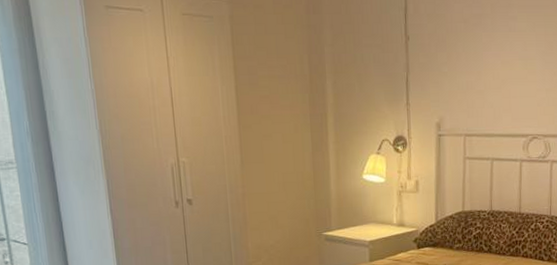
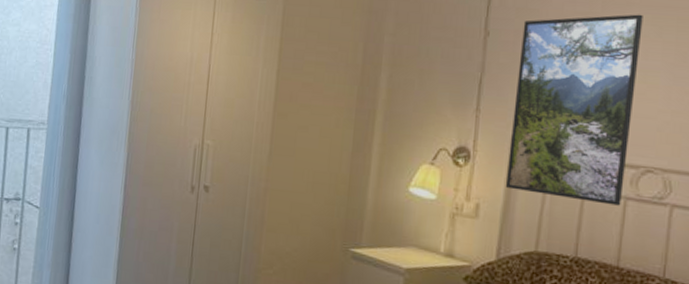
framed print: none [434,13,521,168] -> present [505,14,643,206]

